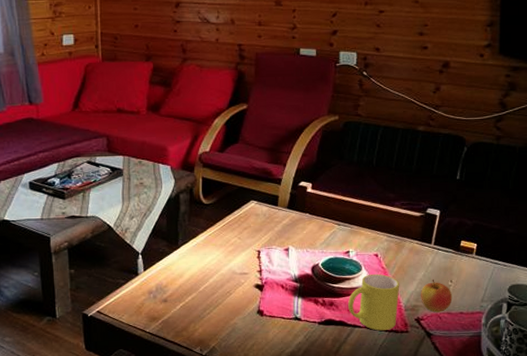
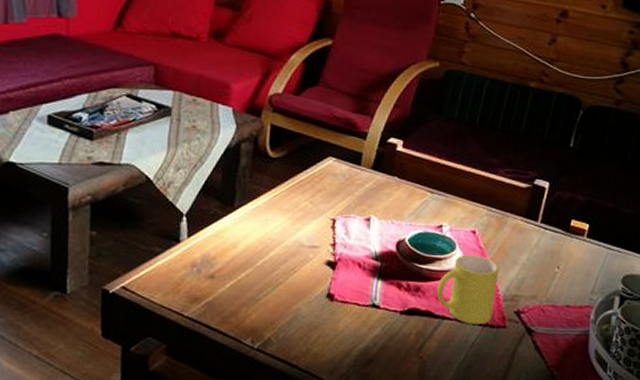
apple: present [421,279,453,313] -> none [522,263,559,305]

